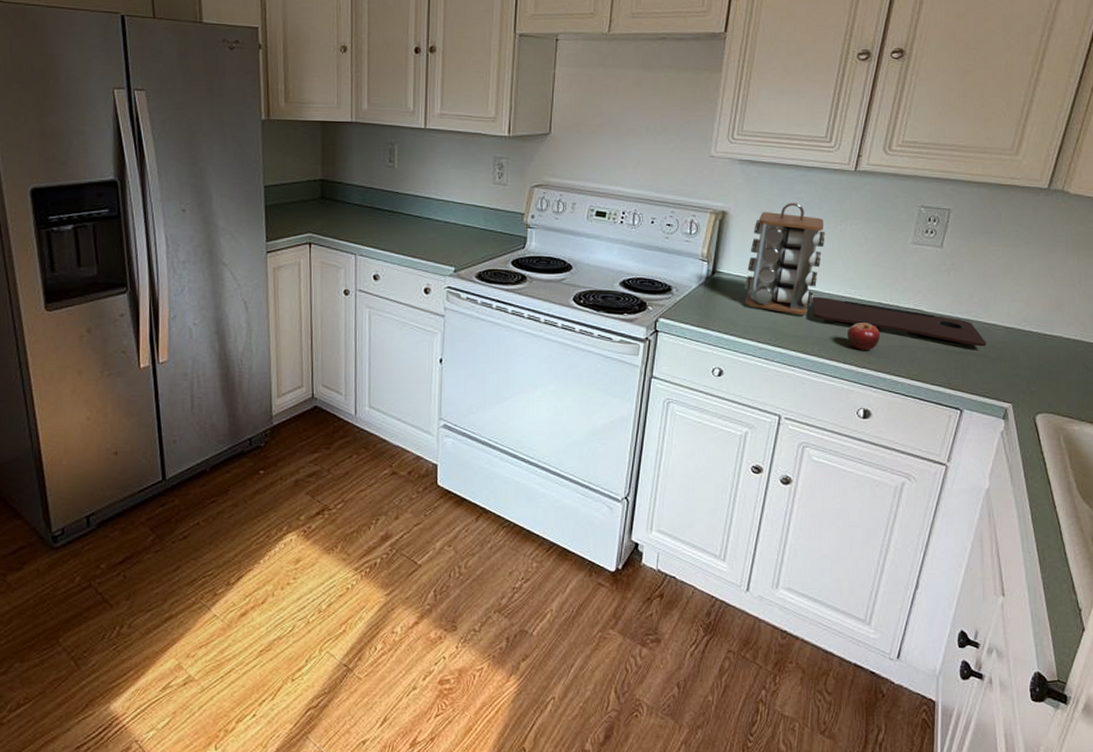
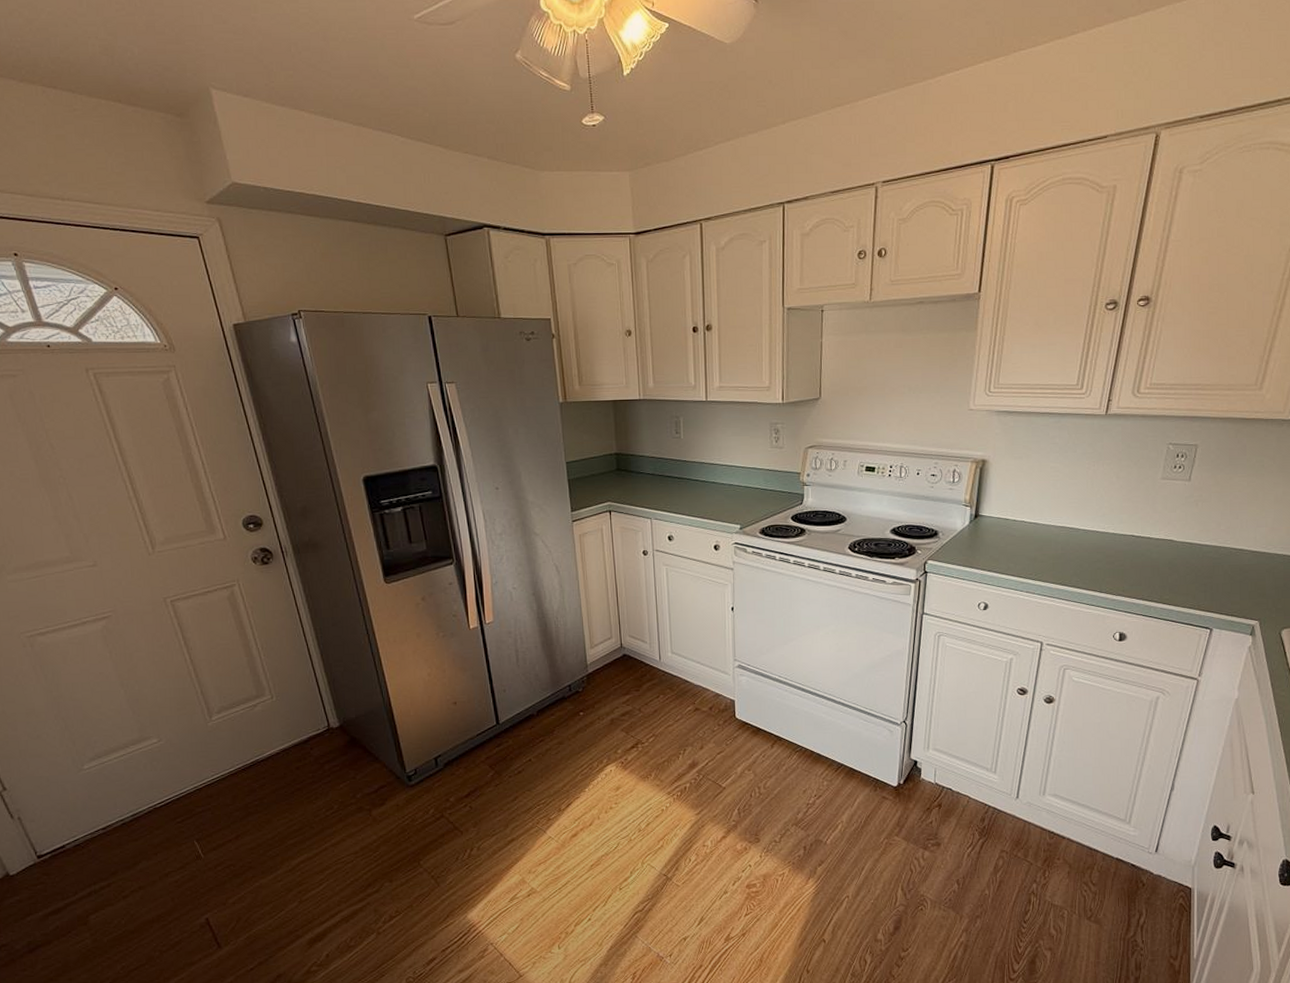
spice rack: present [745,203,826,316] -> none [1005,448,1080,551]
cutting board: present [812,296,986,348] -> none [1068,532,1234,572]
fruit: present [846,323,881,350] -> none [1101,554,1134,579]

